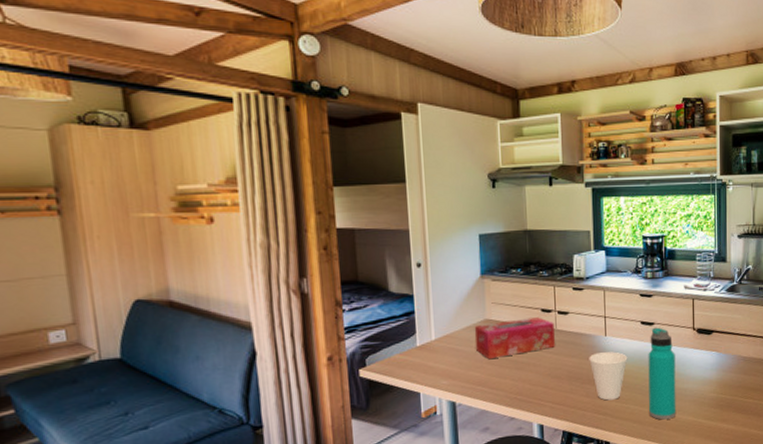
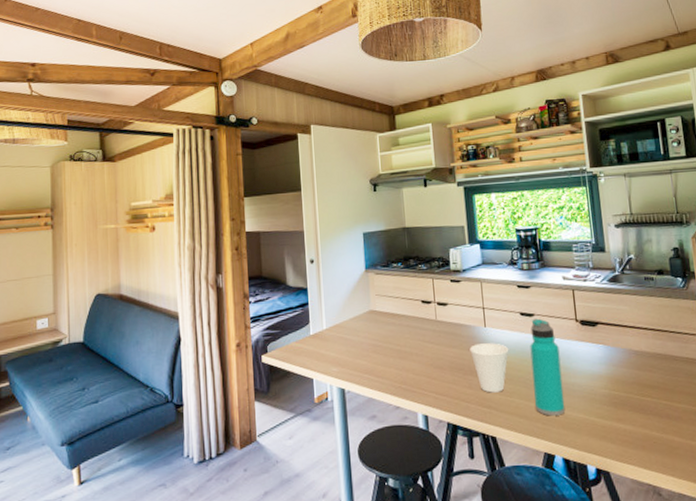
tissue box: present [474,317,555,359] -> none [360,308,436,348]

